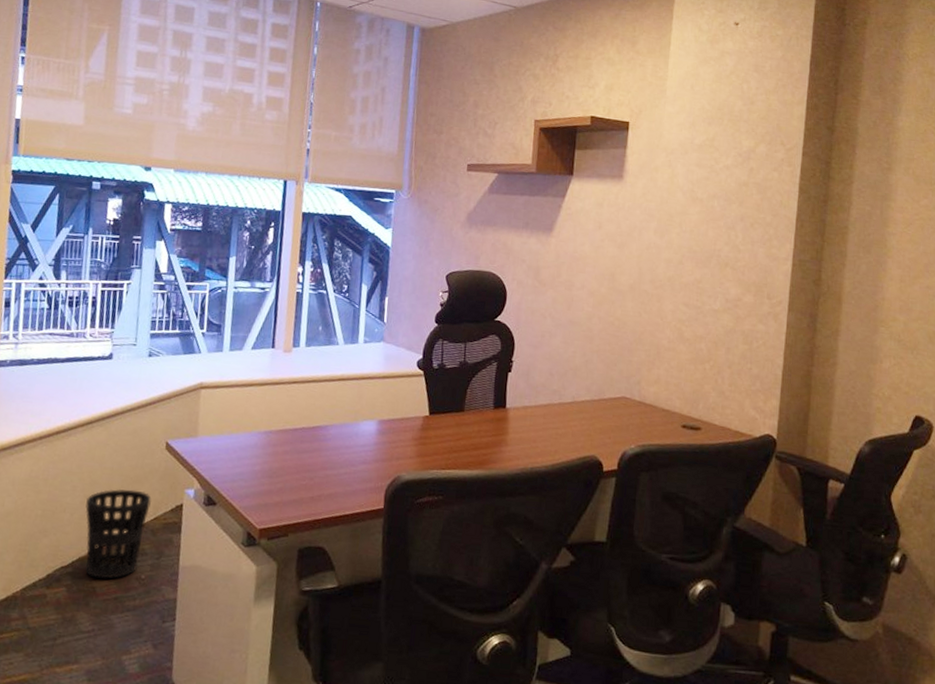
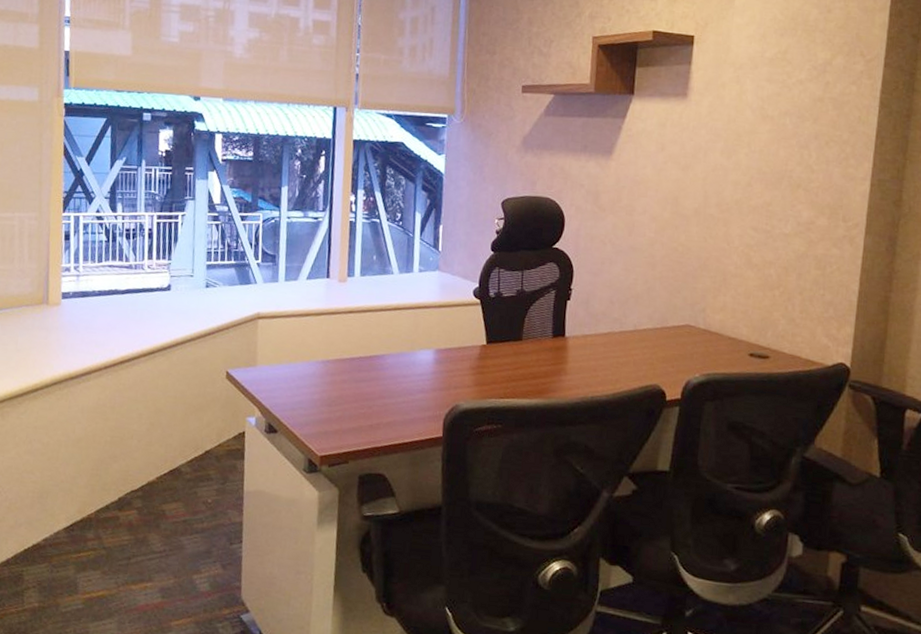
wastebasket: present [85,489,151,579] -> none [152,417,214,503]

